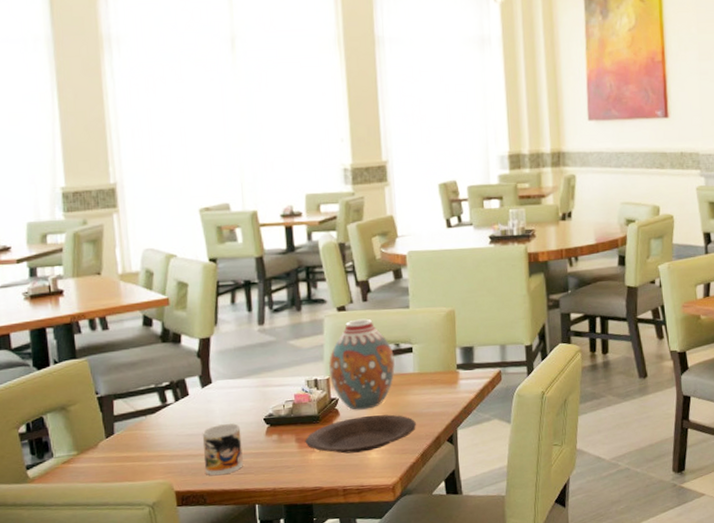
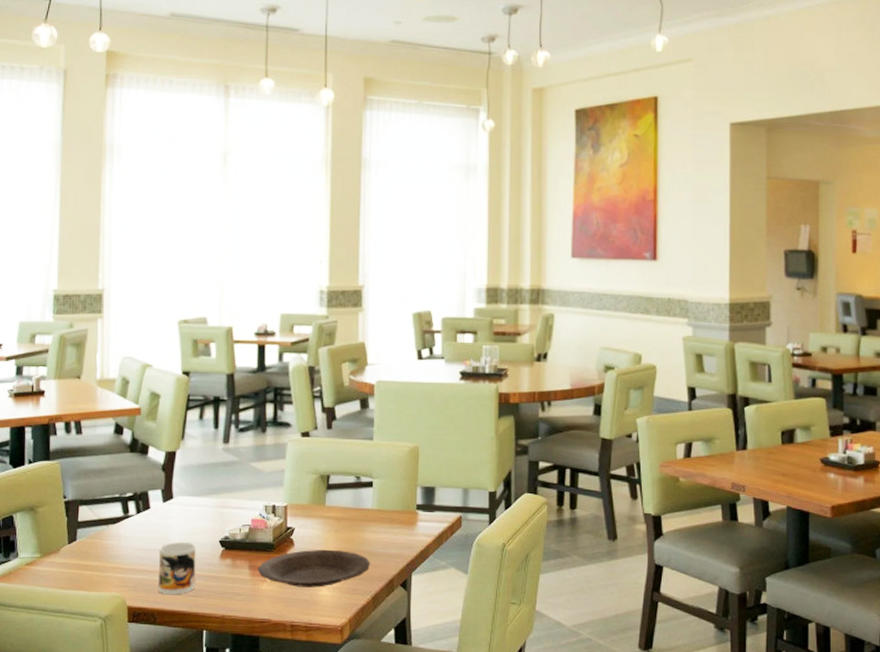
vase: present [328,318,395,410] -> none [287,447,354,542]

